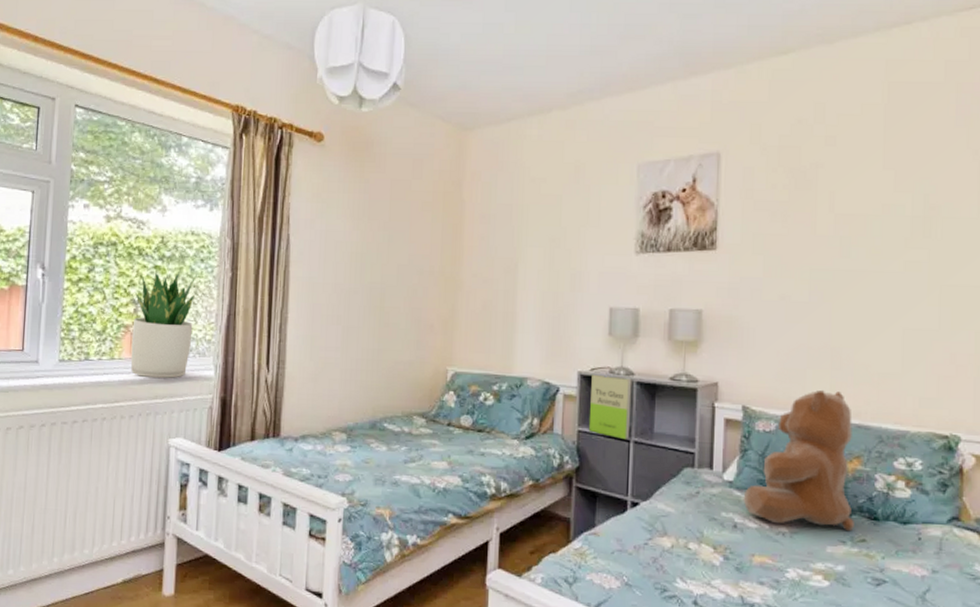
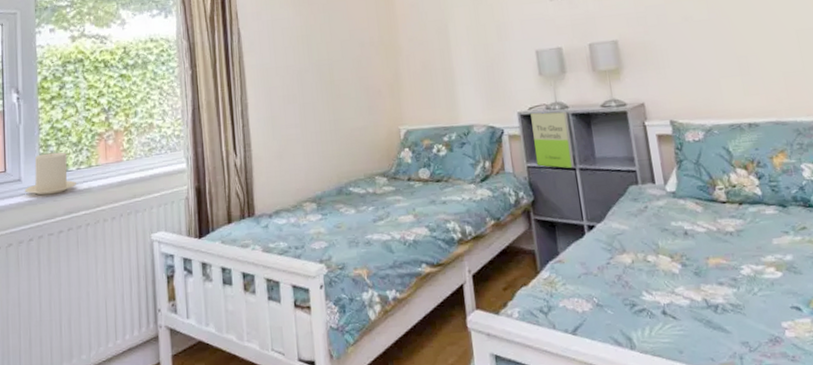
candle: none [42,338,96,382] -> present [25,152,76,196]
planter: present [130,269,198,379] -> none [104,74,162,179]
teddy bear: present [743,389,854,532] -> none [687,94,793,225]

